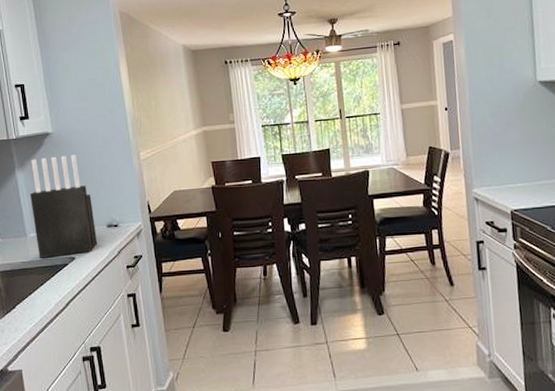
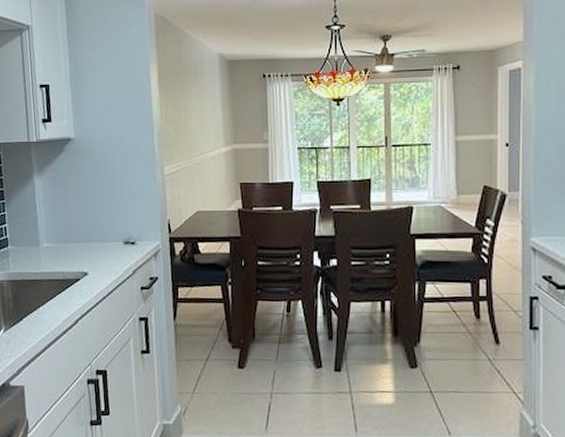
knife block: present [30,155,98,258] -> none [46,164,113,271]

